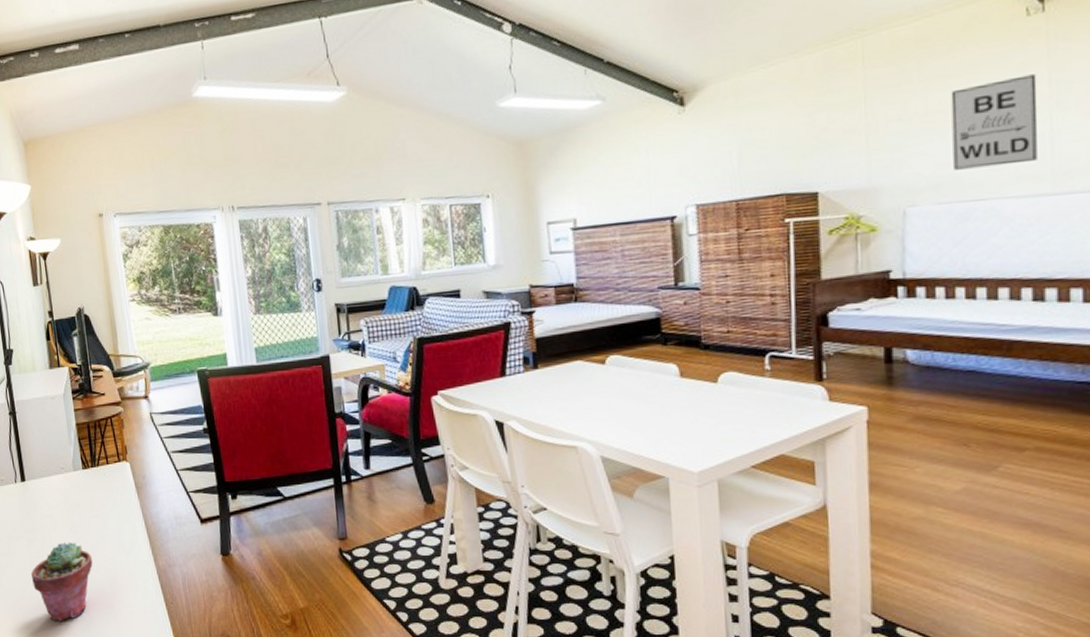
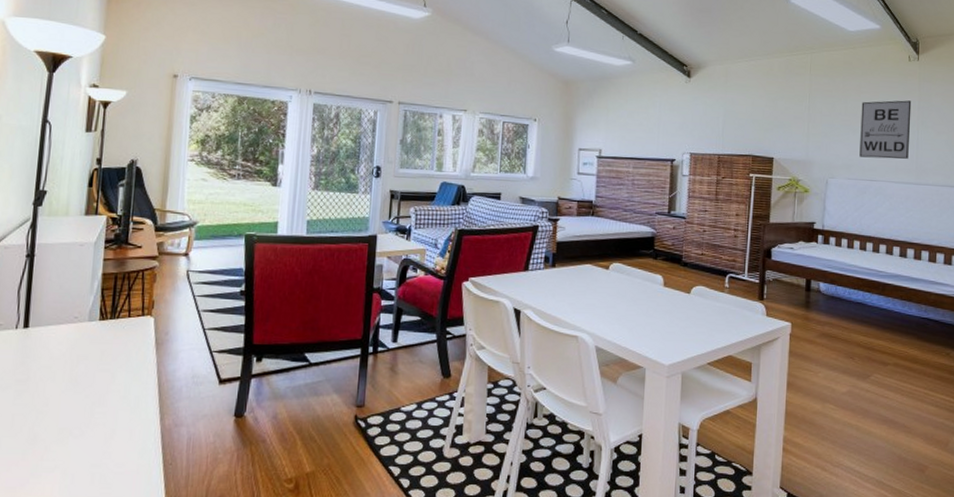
potted succulent: present [31,542,93,621] -> none [11,395,89,481]

